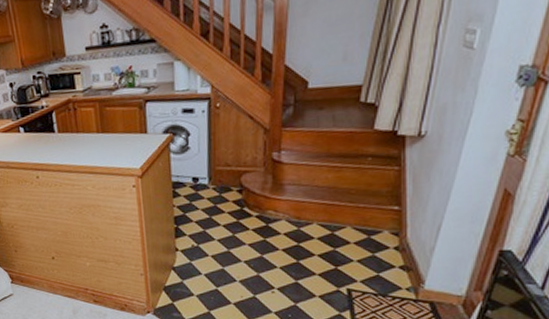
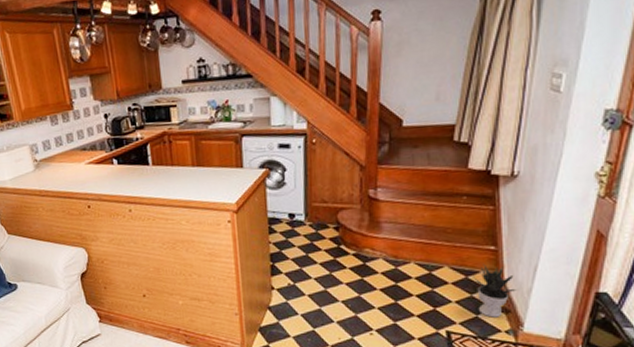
potted plant: none [376,224,421,276] -> present [473,264,518,318]

